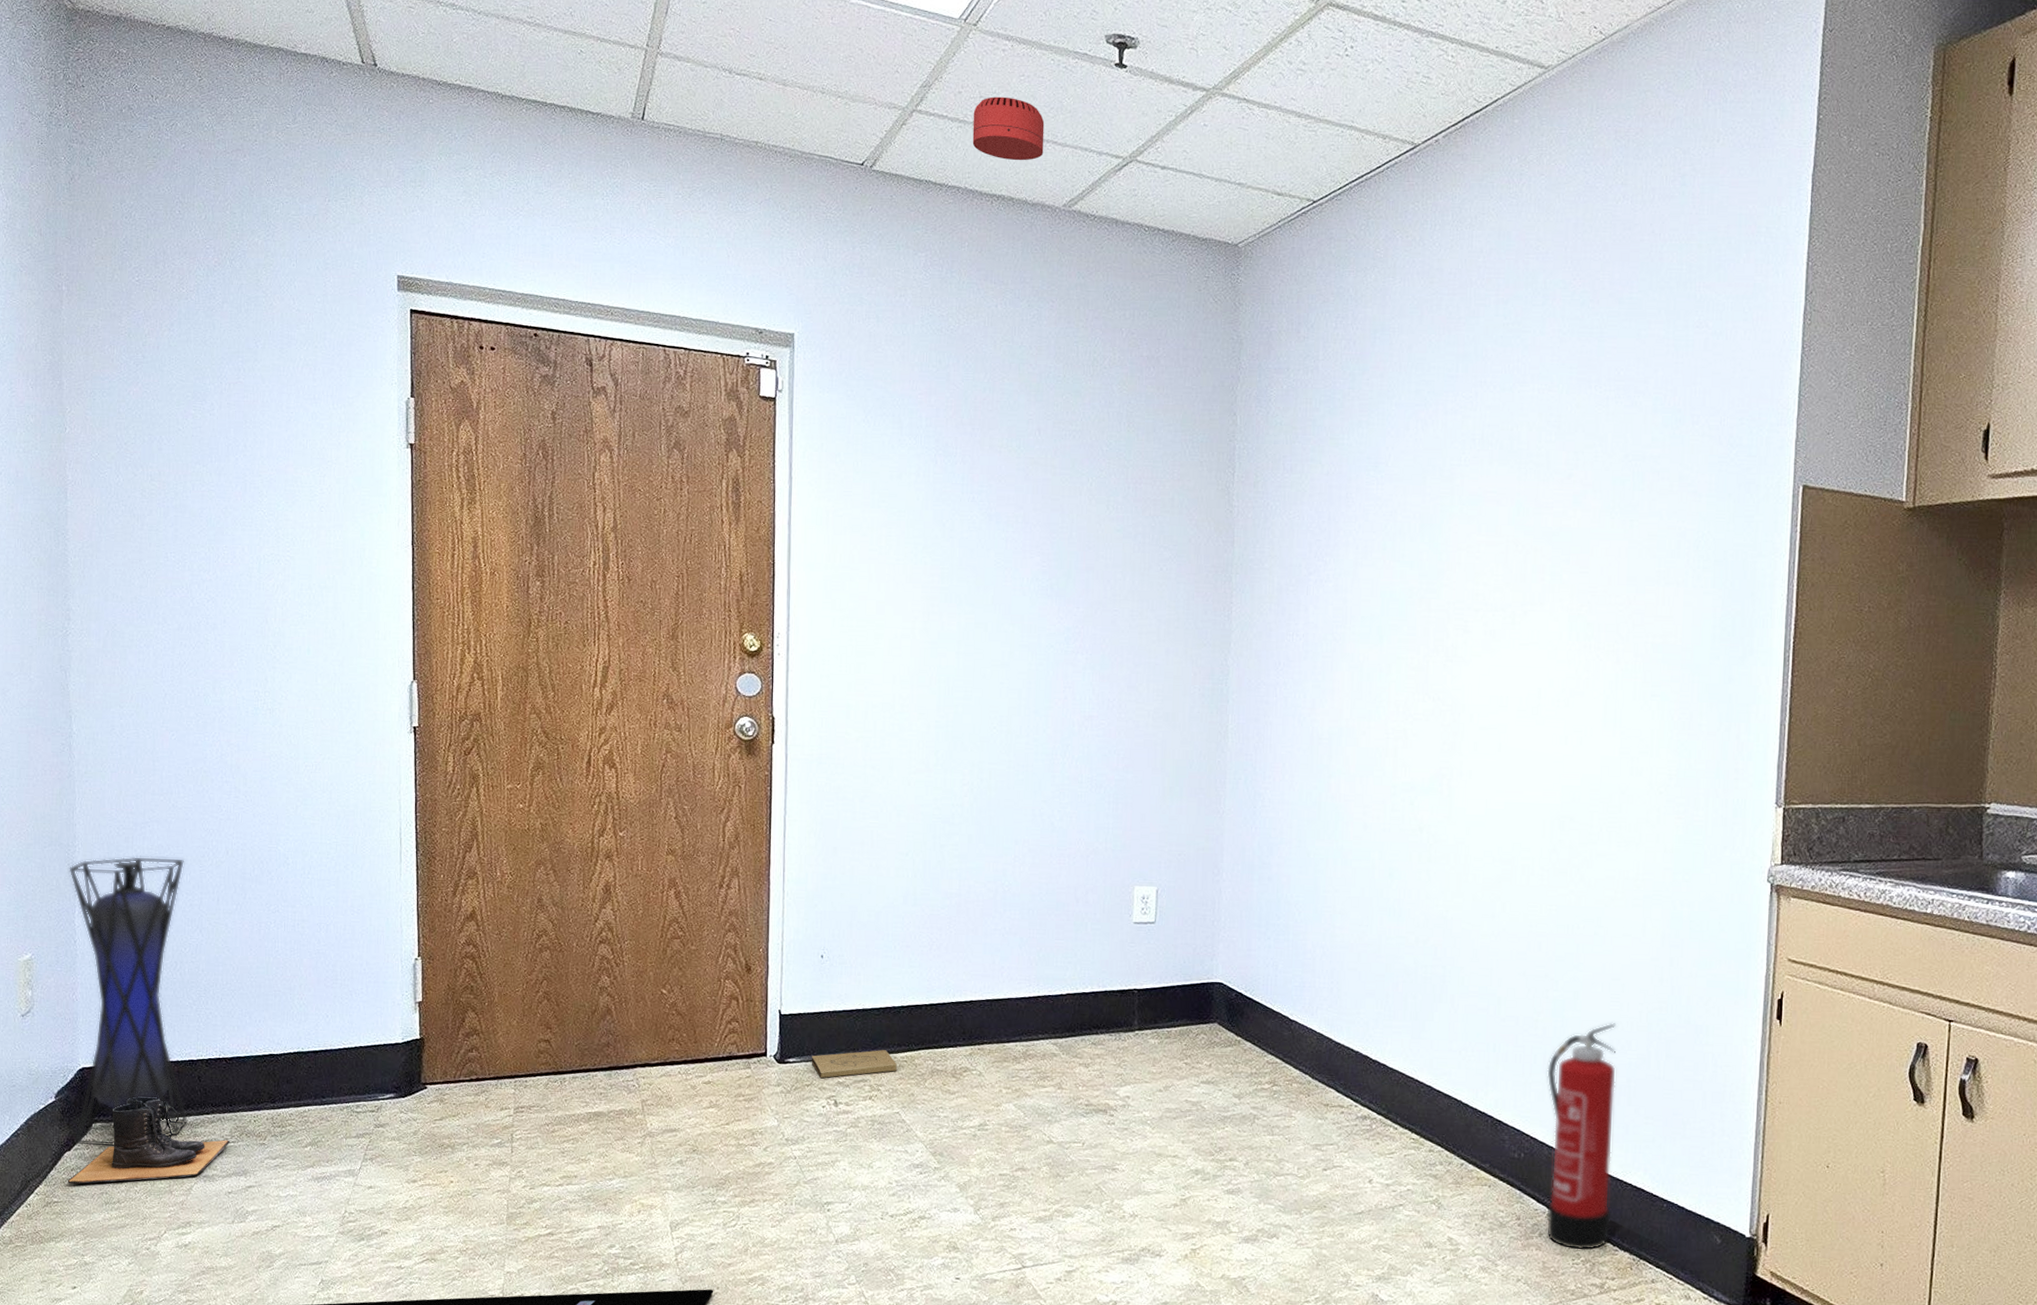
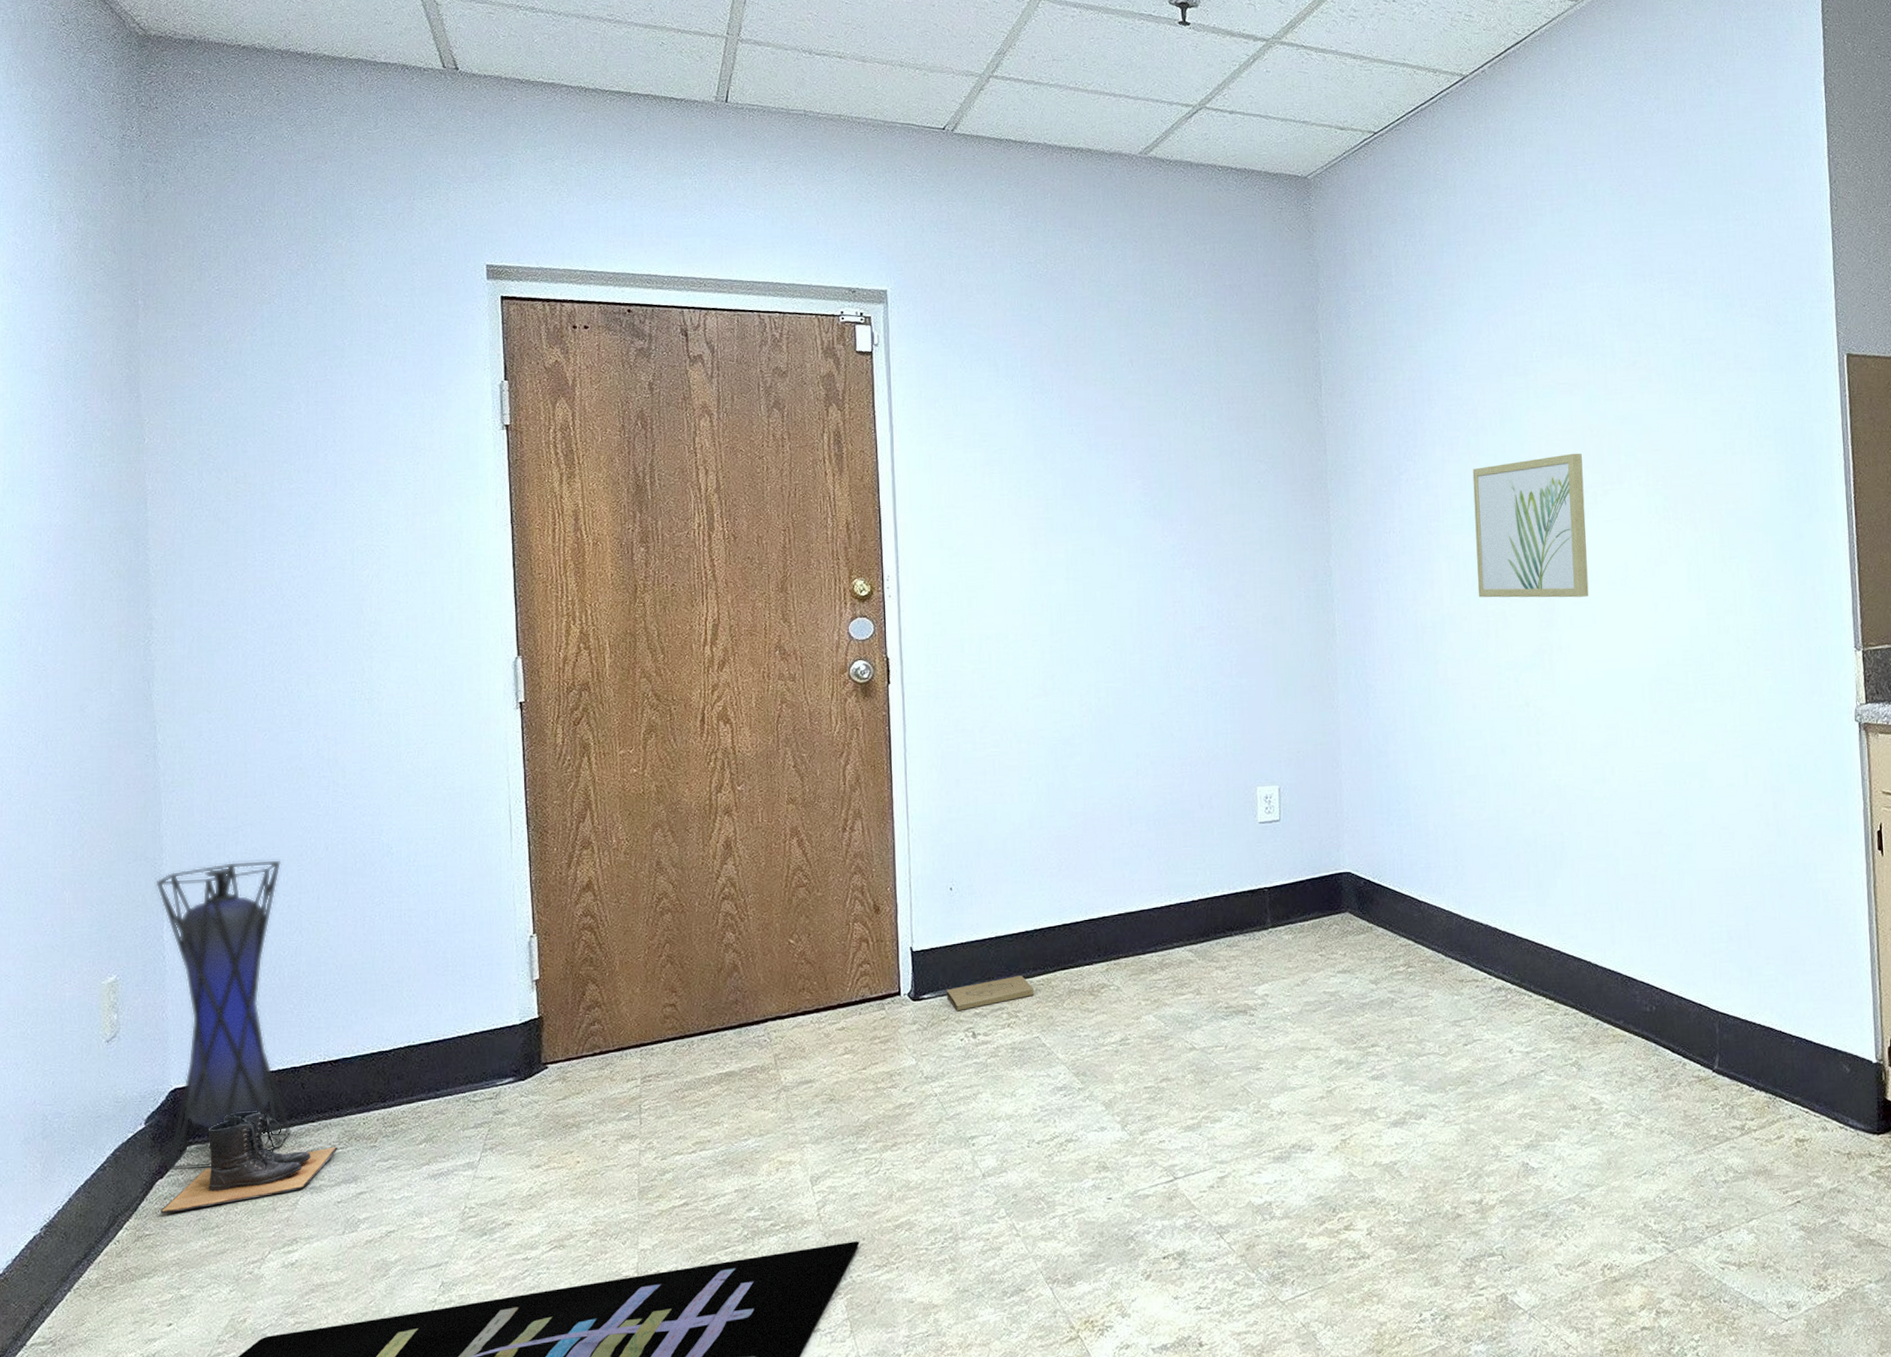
smoke detector: present [972,96,1045,161] -> none [1047,58,1117,116]
wall art: none [1379,568,1503,723] -> present [1472,453,1589,598]
fire extinguisher: present [1546,1023,1617,1251] -> none [1669,870,1745,1095]

